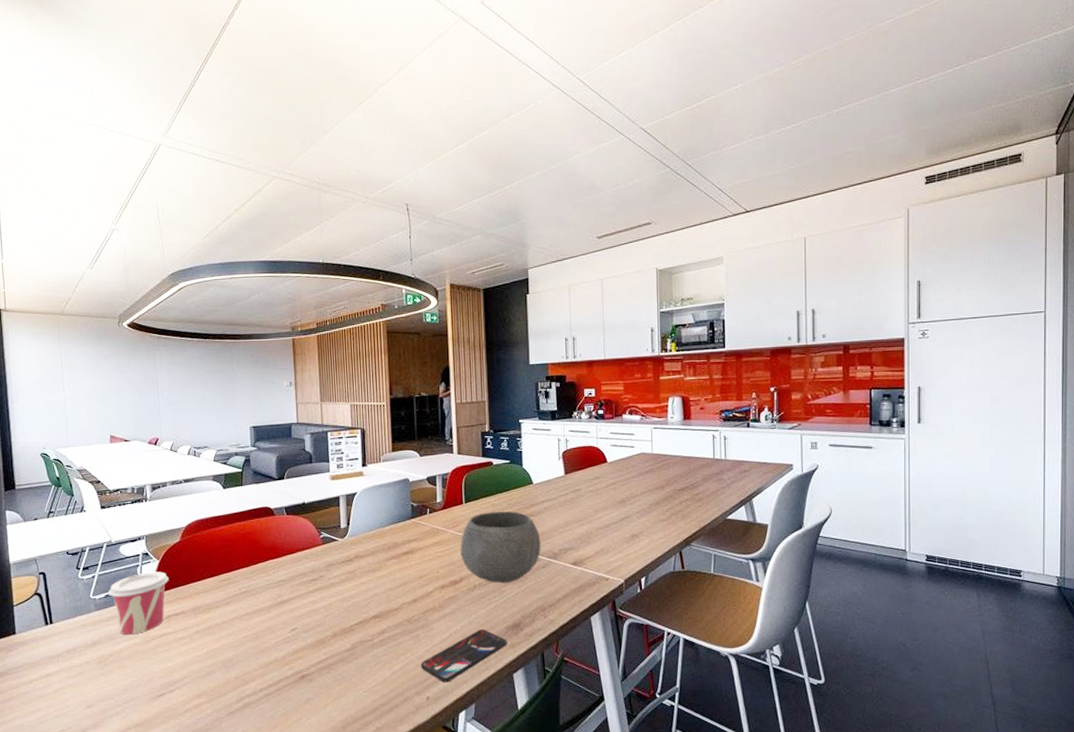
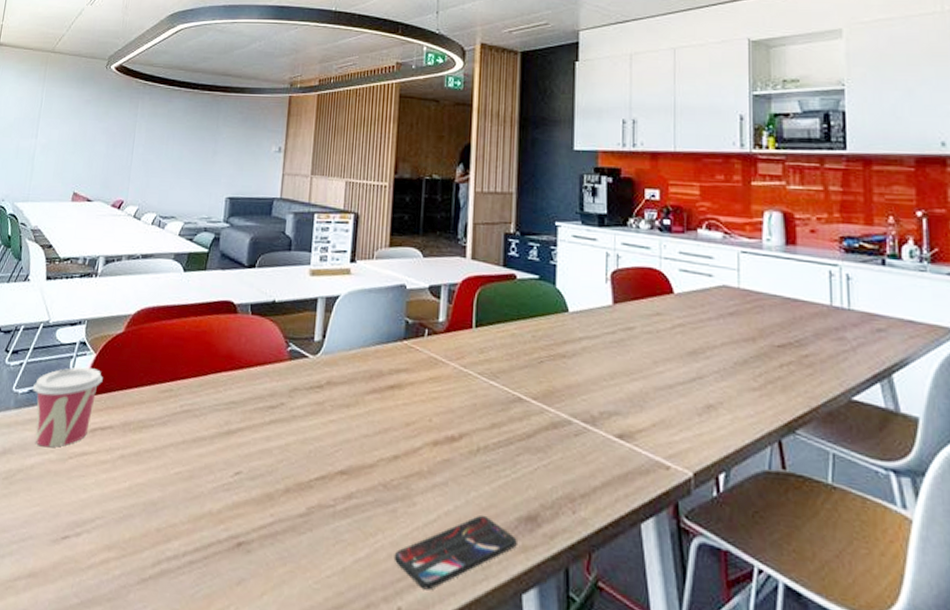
bowl: present [460,511,541,584] -> none [463,344,574,452]

